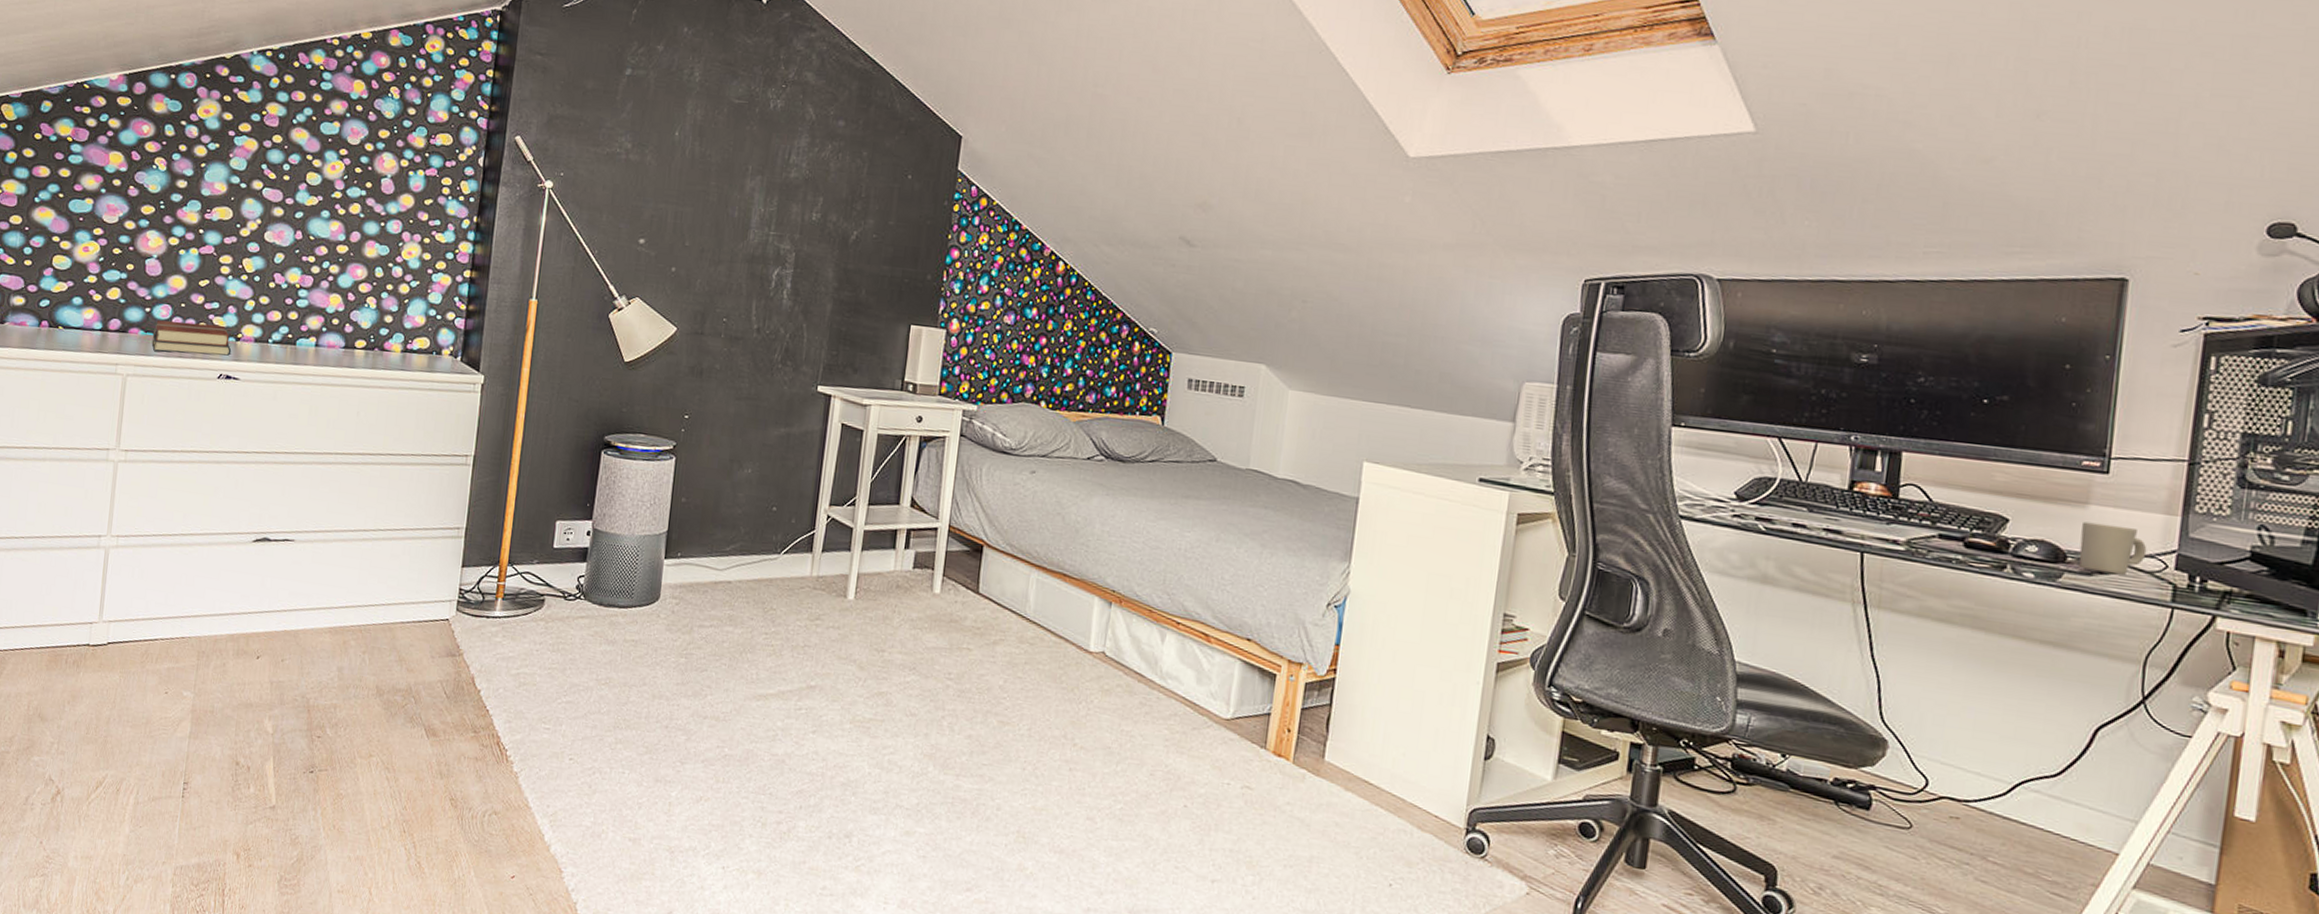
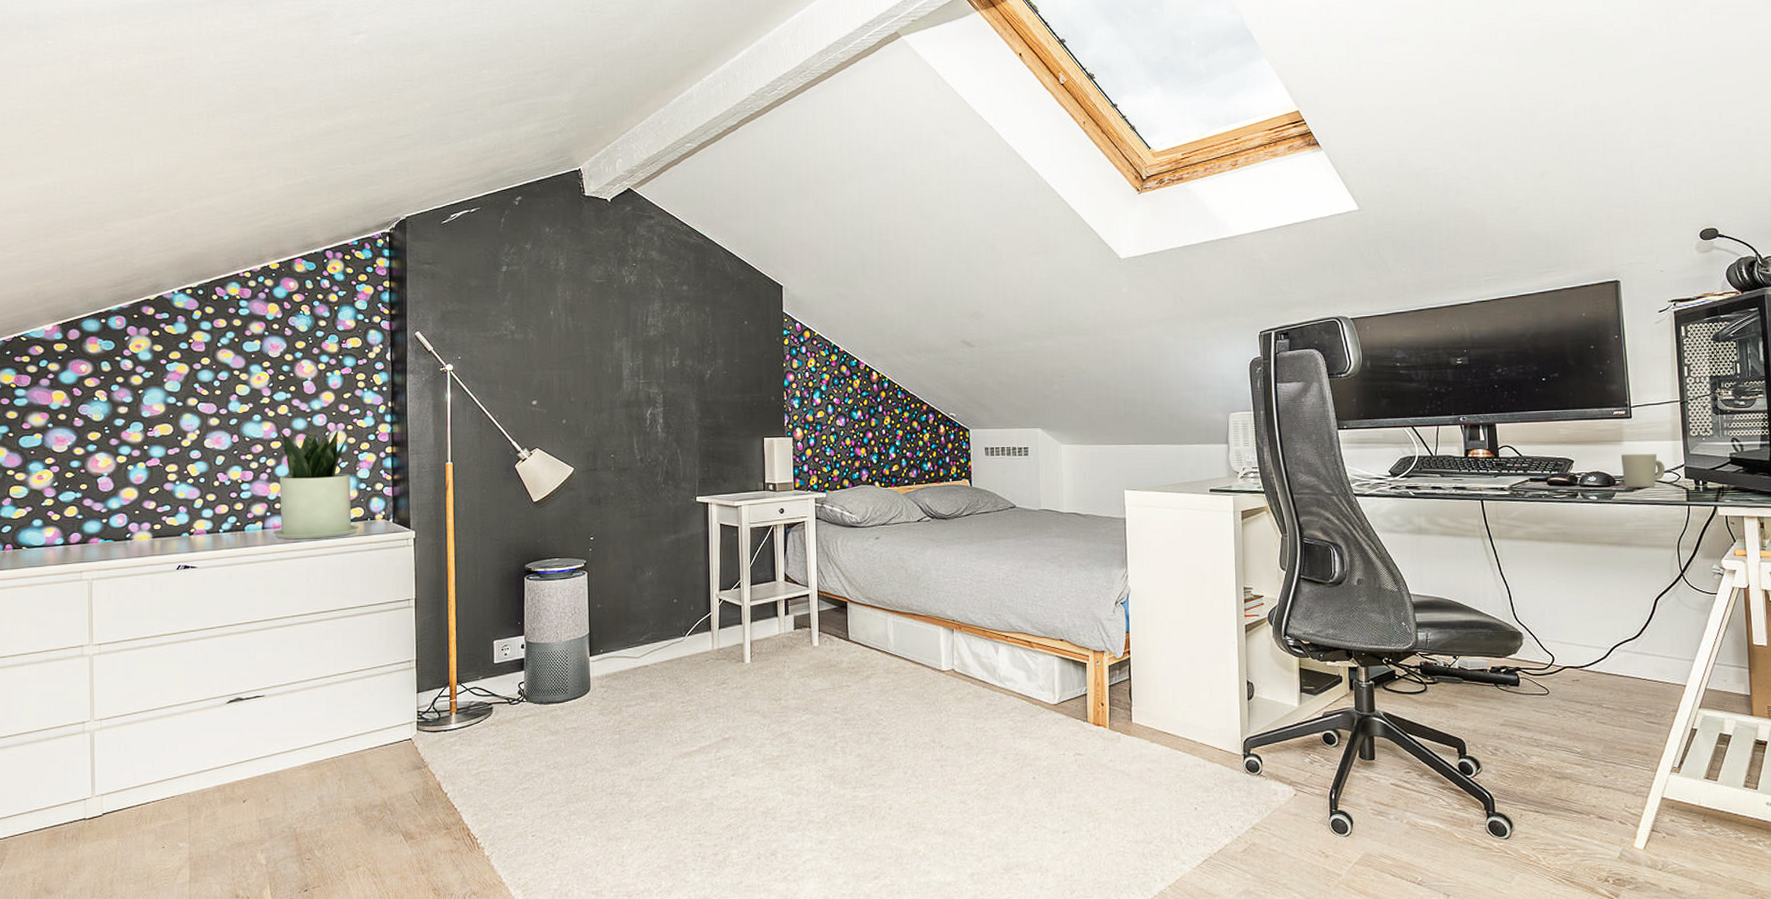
books: present [151,320,232,356] -> none [112,524,187,555]
planter: none [326,234,424,369] -> present [272,430,360,540]

